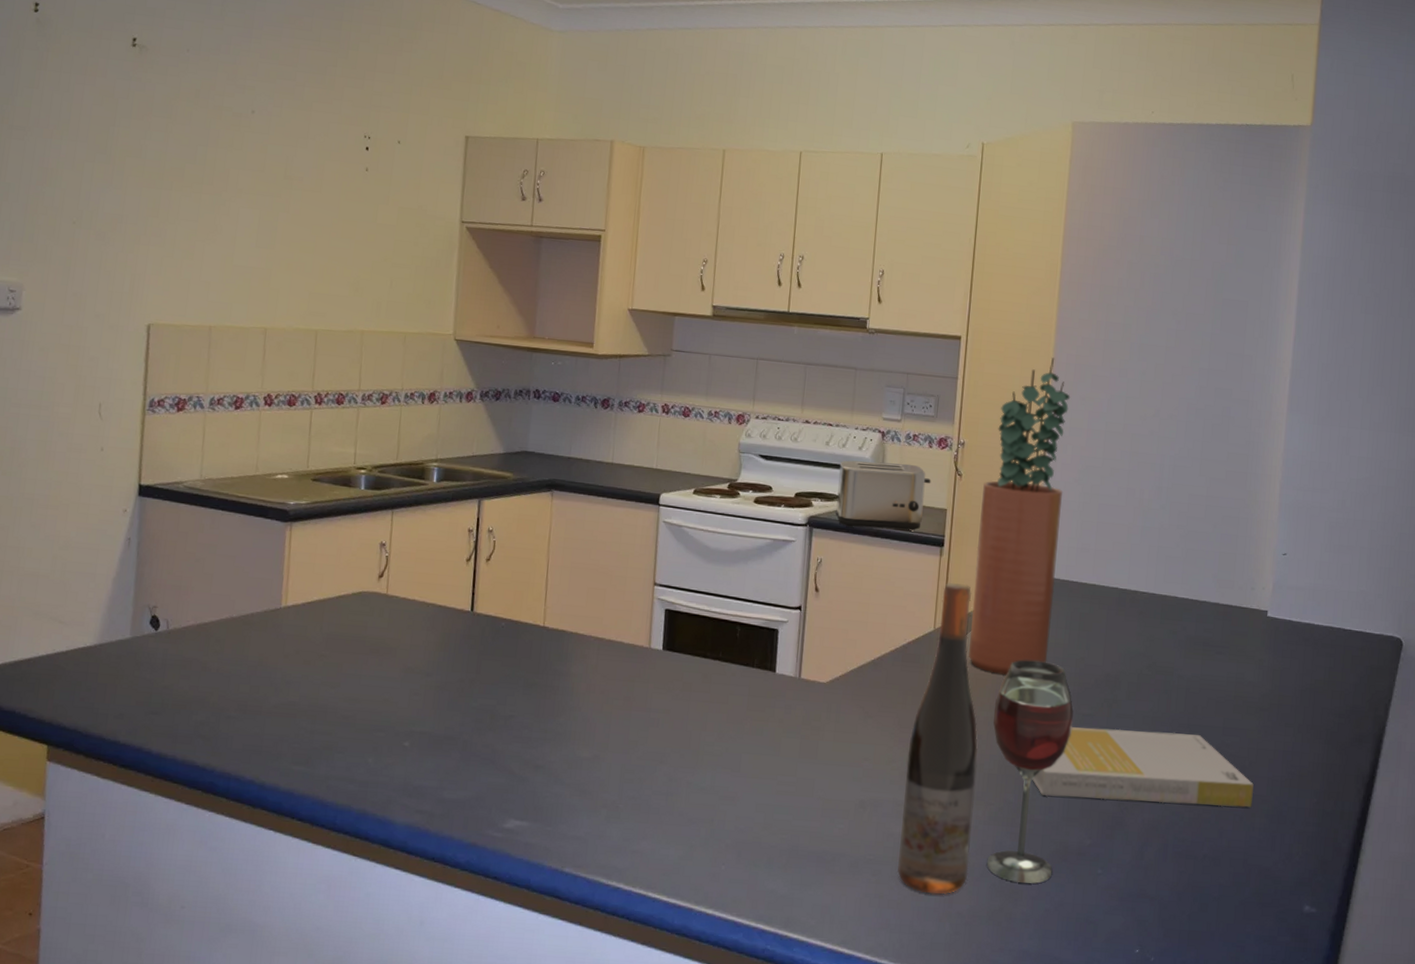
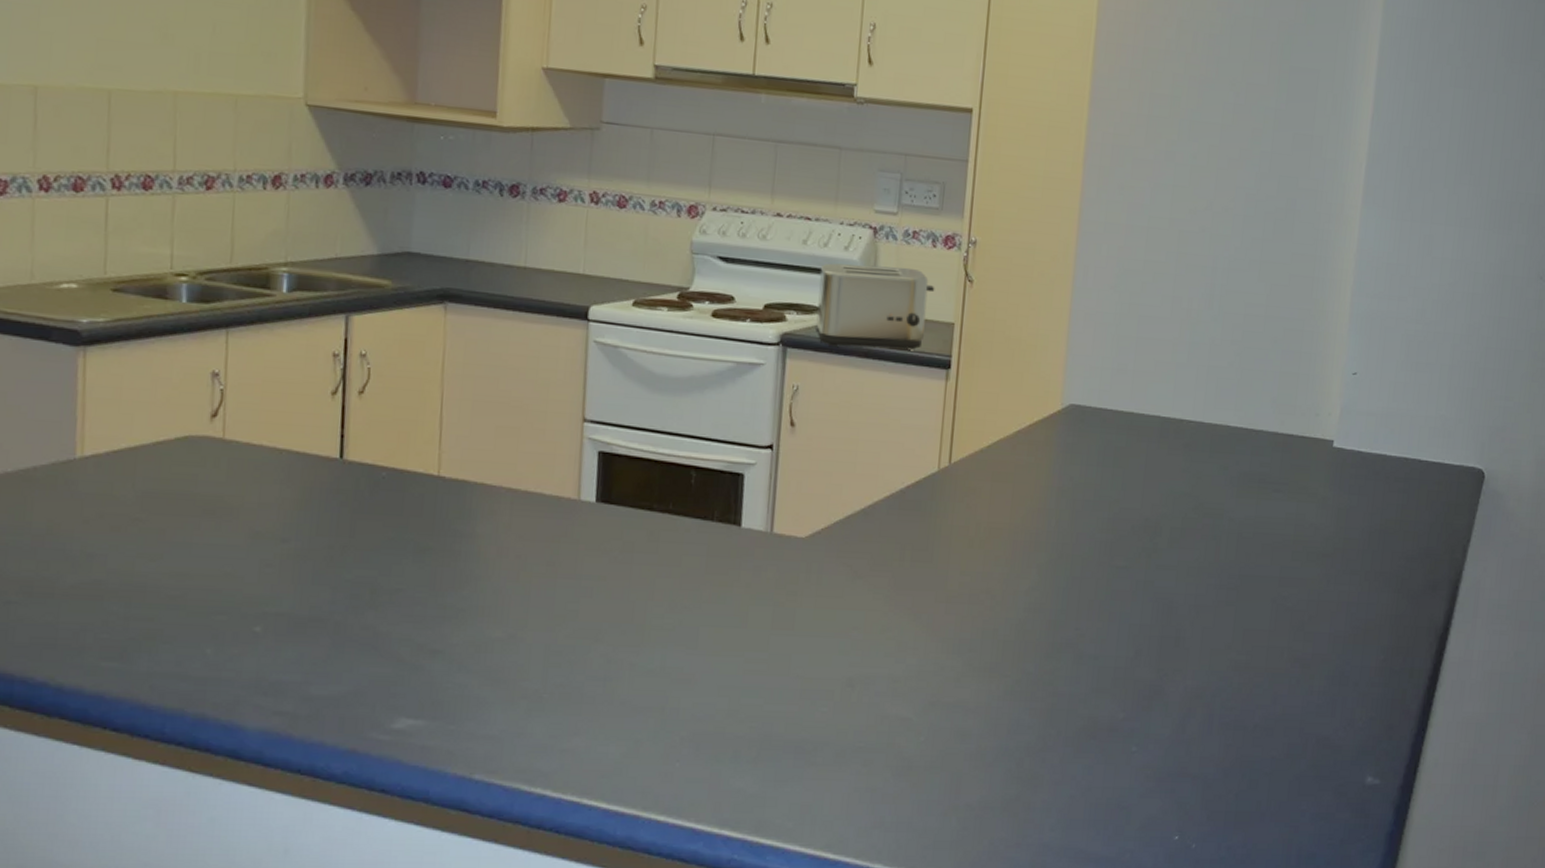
wine bottle: present [897,582,979,895] -> none [894,412,992,785]
vase: present [968,358,1071,676] -> none [979,136,1107,523]
wineglass: present [986,659,1074,884] -> none [1001,504,1106,766]
book: present [1032,727,1254,808] -> none [1056,582,1313,669]

